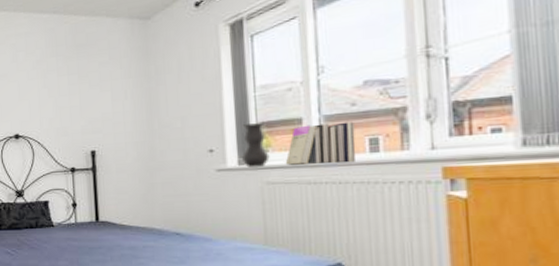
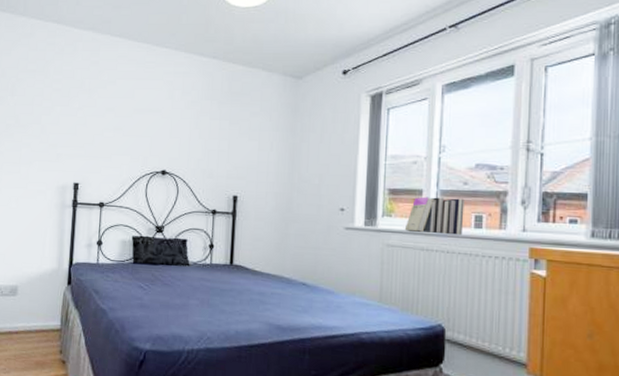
vase: present [242,123,270,168] -> none [369,189,392,230]

